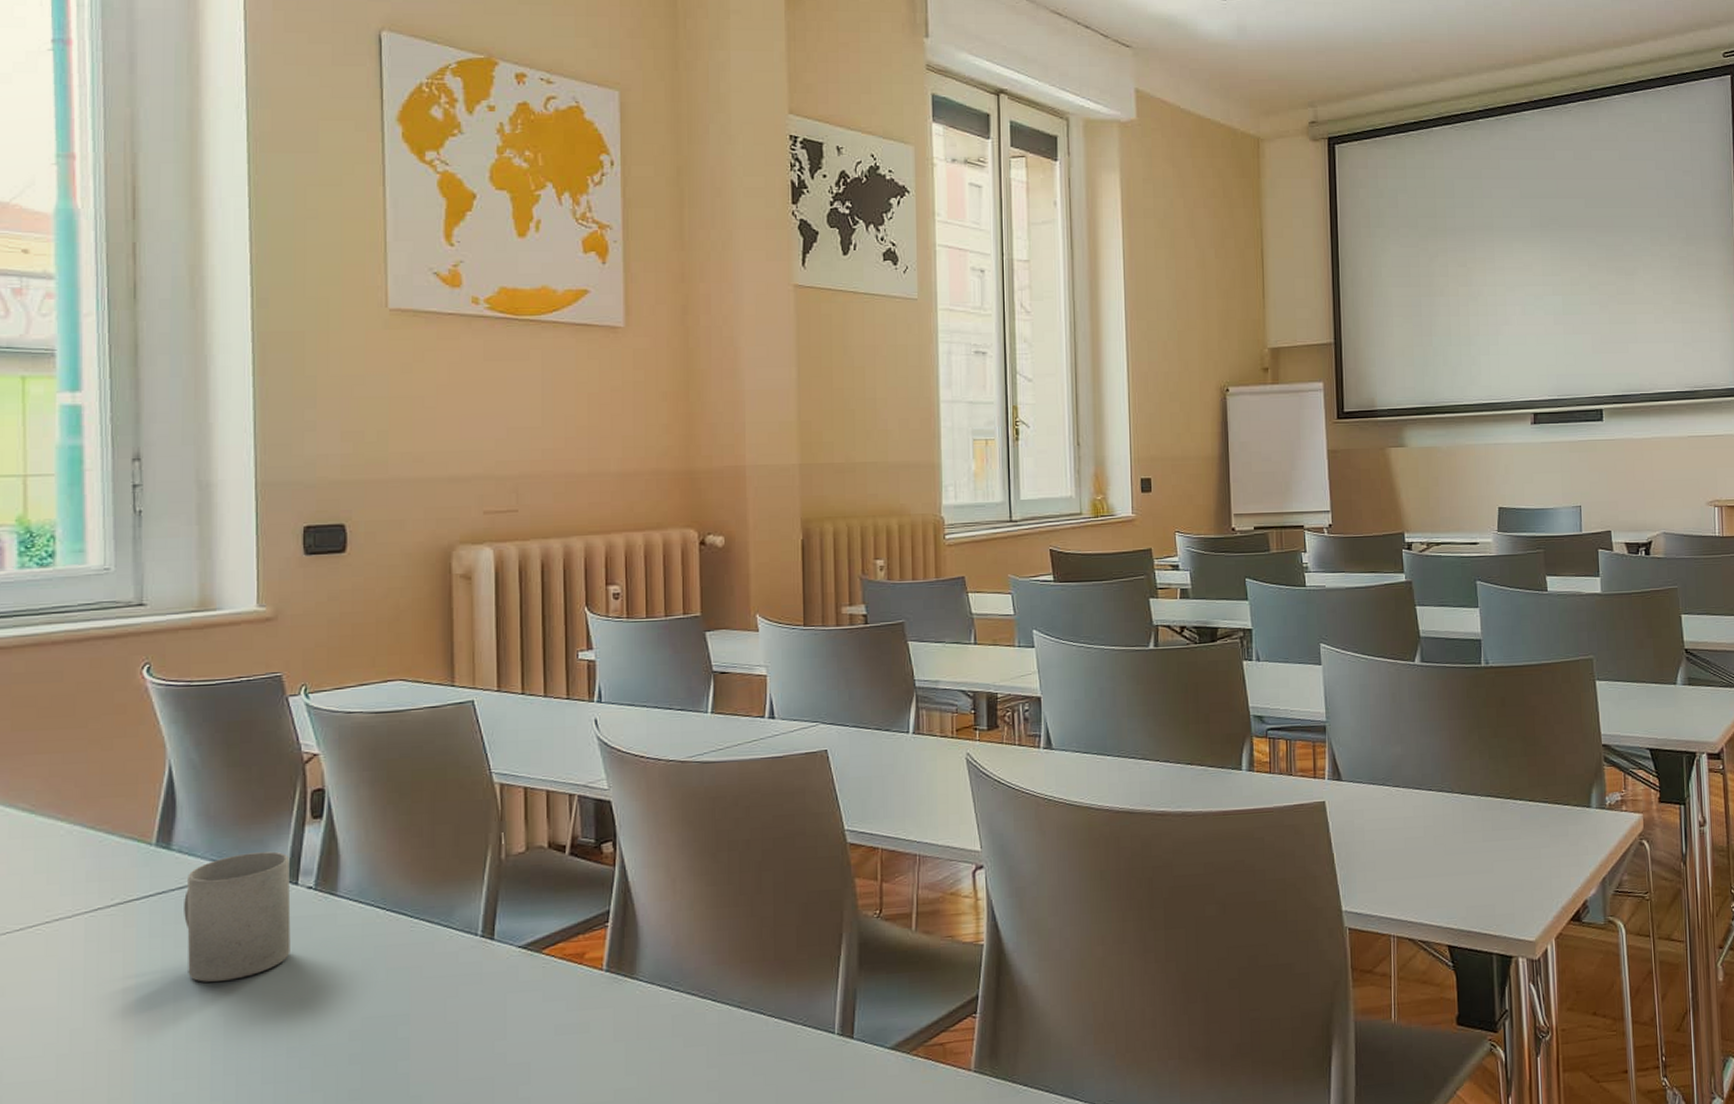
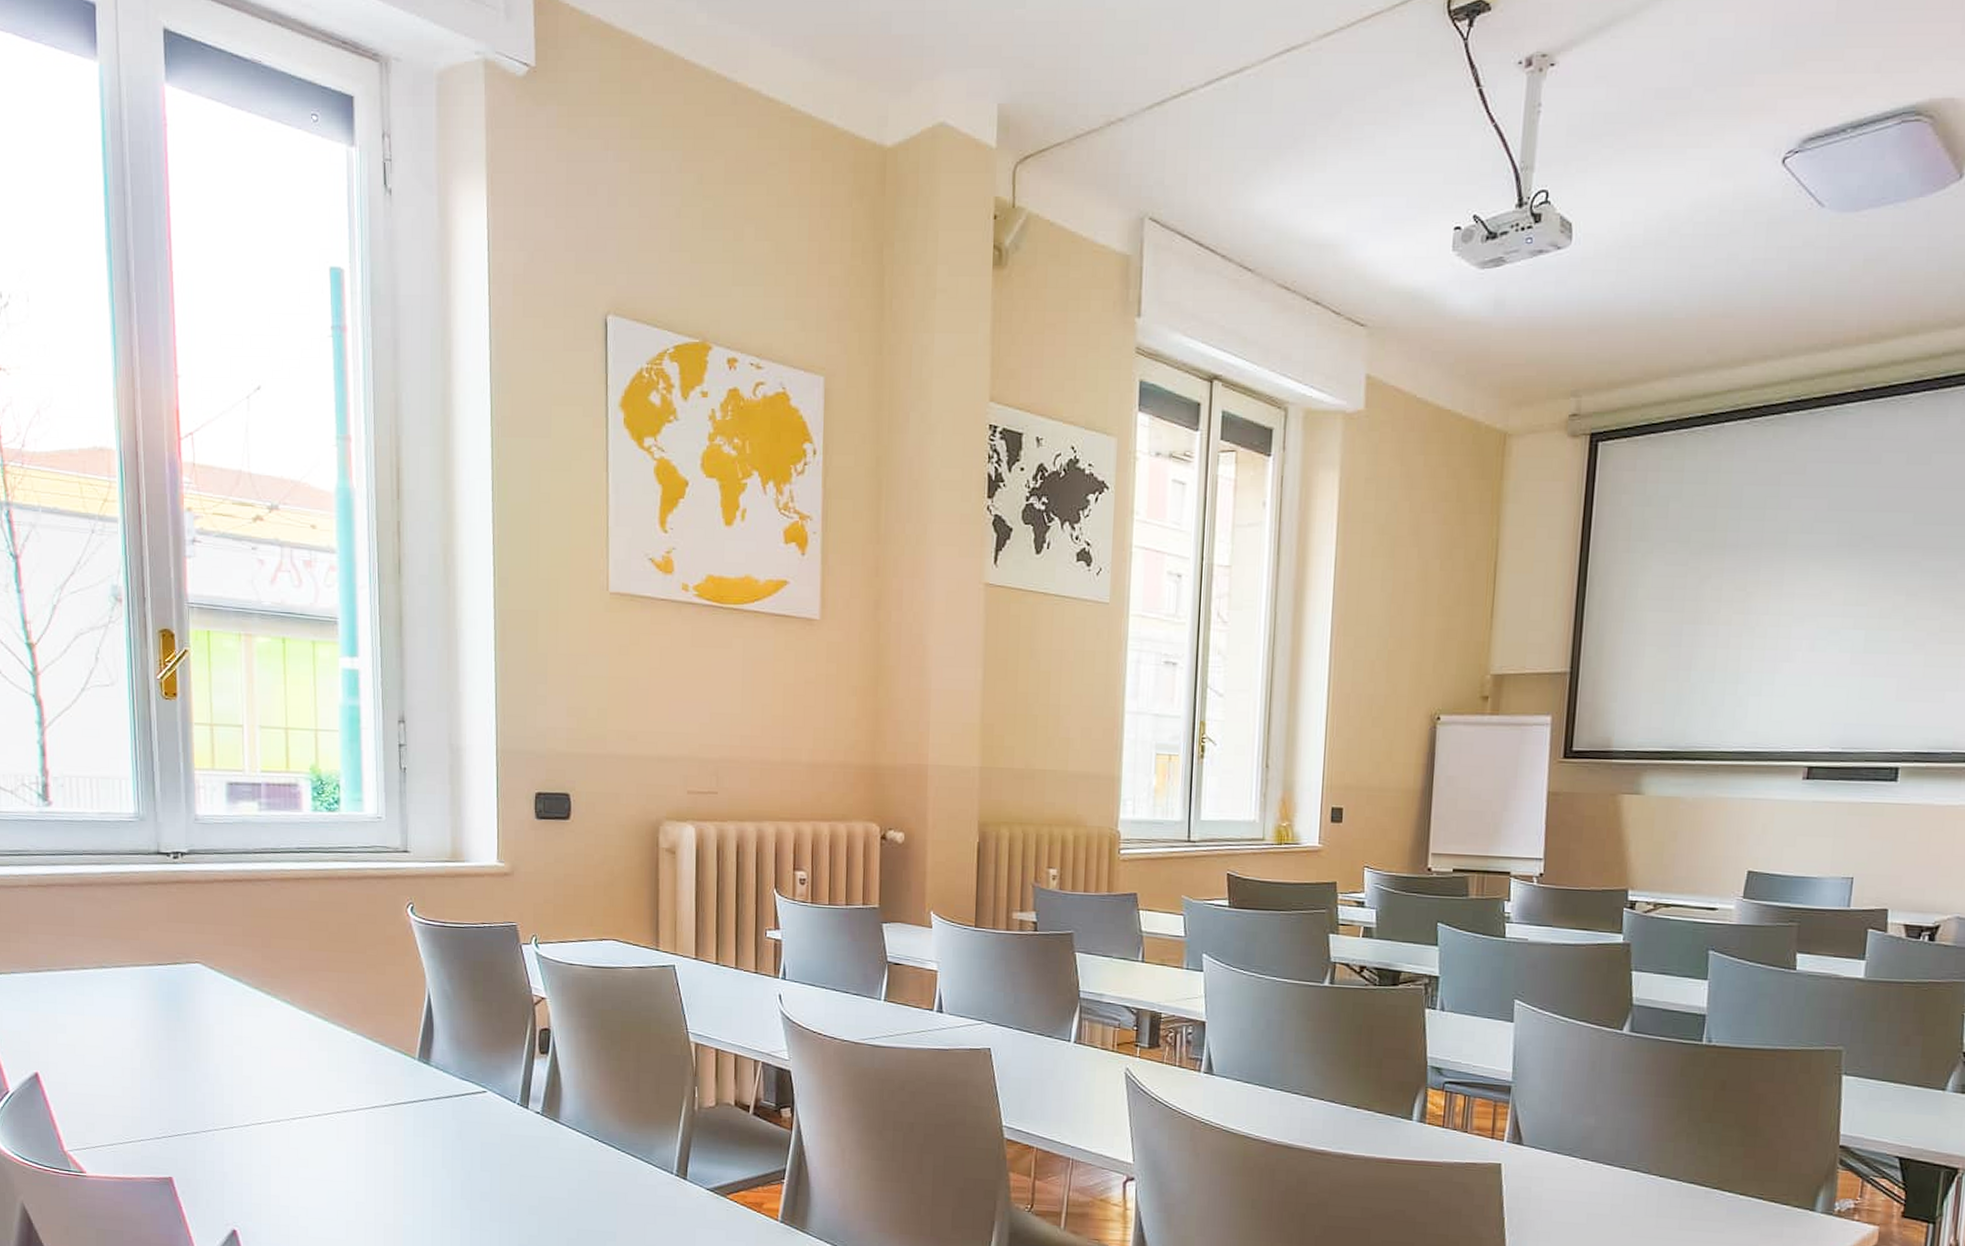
mug: present [184,851,291,982] -> none [440,1076,522,1181]

